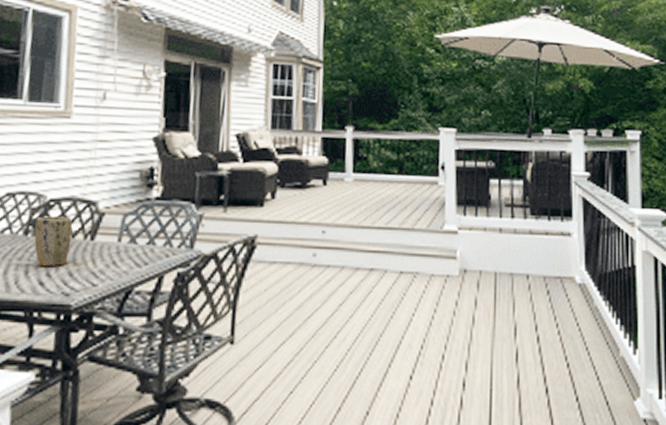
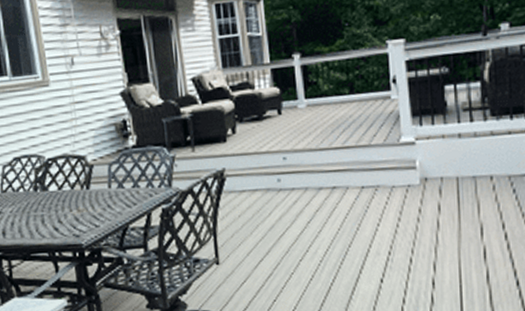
plant pot: present [34,216,72,267] -> none [41,172,72,215]

